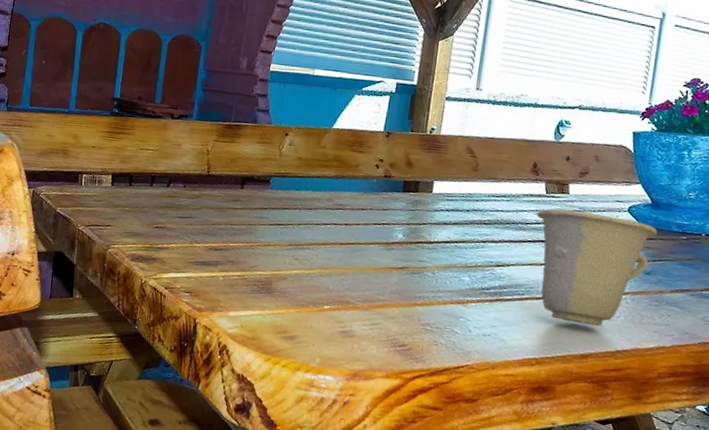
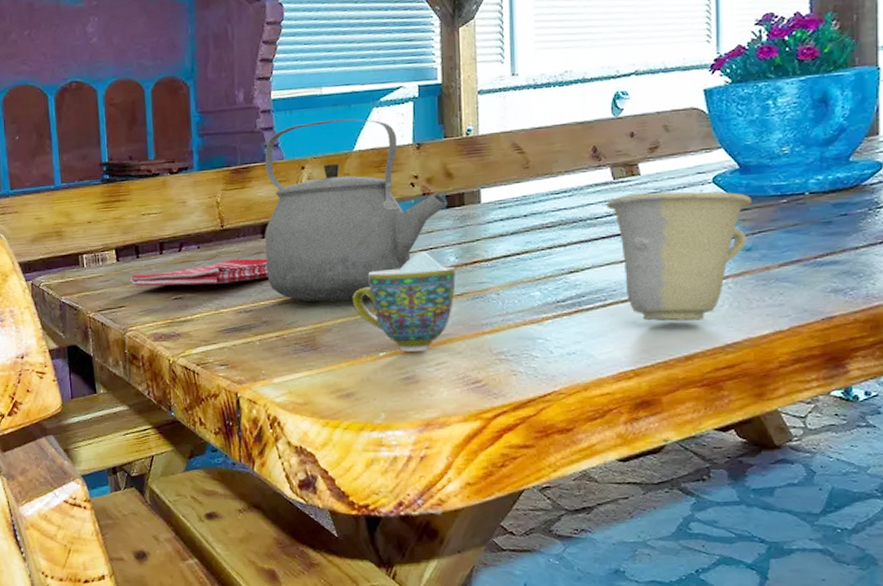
dish towel: none [119,199,242,224] -> present [129,258,268,287]
tea kettle: none [240,97,405,257] -> present [265,118,448,302]
teacup: none [308,224,401,311] -> present [352,251,456,352]

